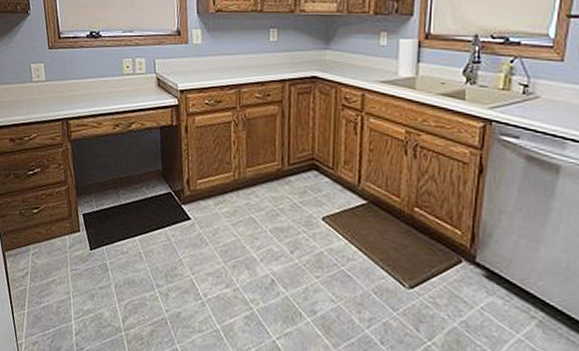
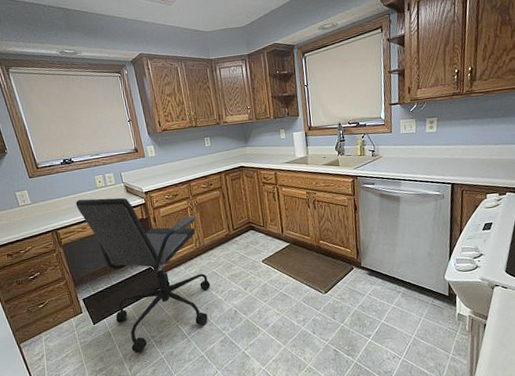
office chair: none [95,85,245,304] -> present [75,197,211,354]

